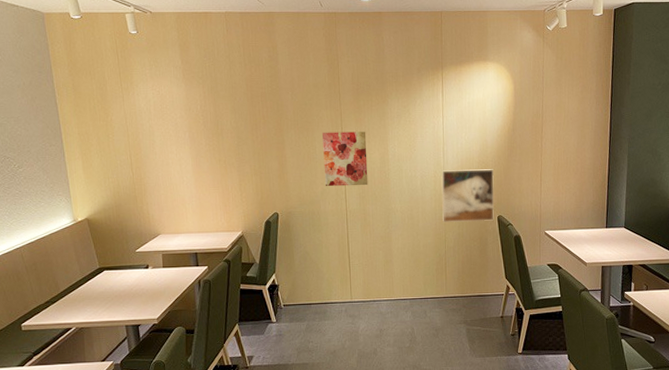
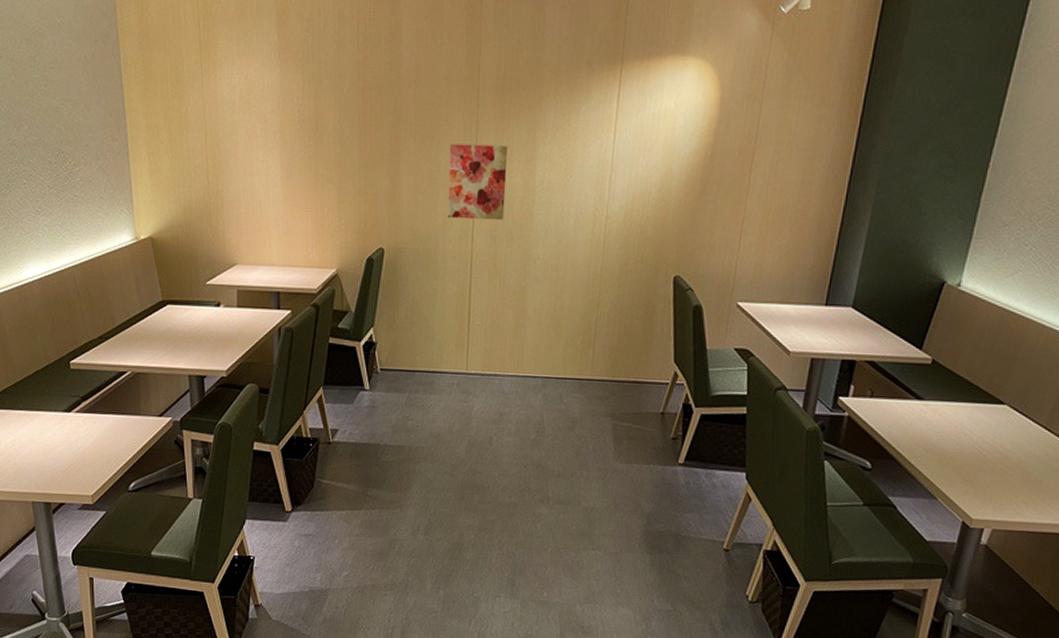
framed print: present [442,169,495,223] -> none [598,207,677,283]

